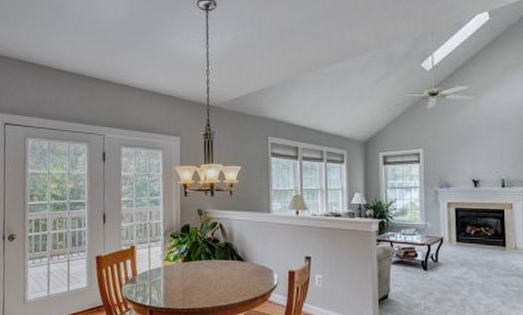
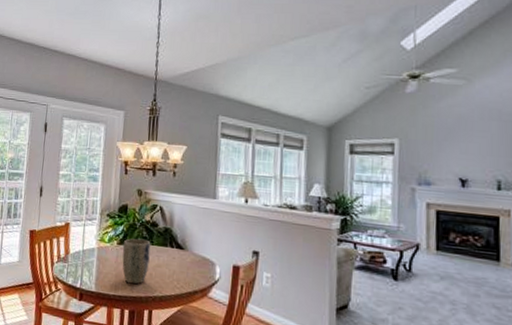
plant pot: none [188,254,213,297] -> present [122,238,151,285]

